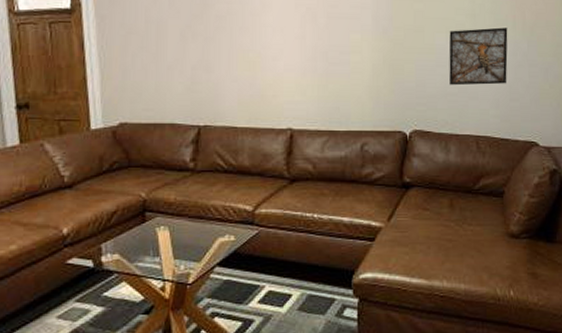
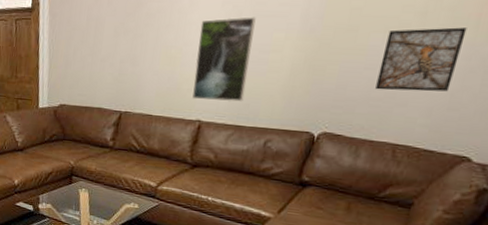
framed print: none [276,19,333,107] -> present [192,17,256,102]

